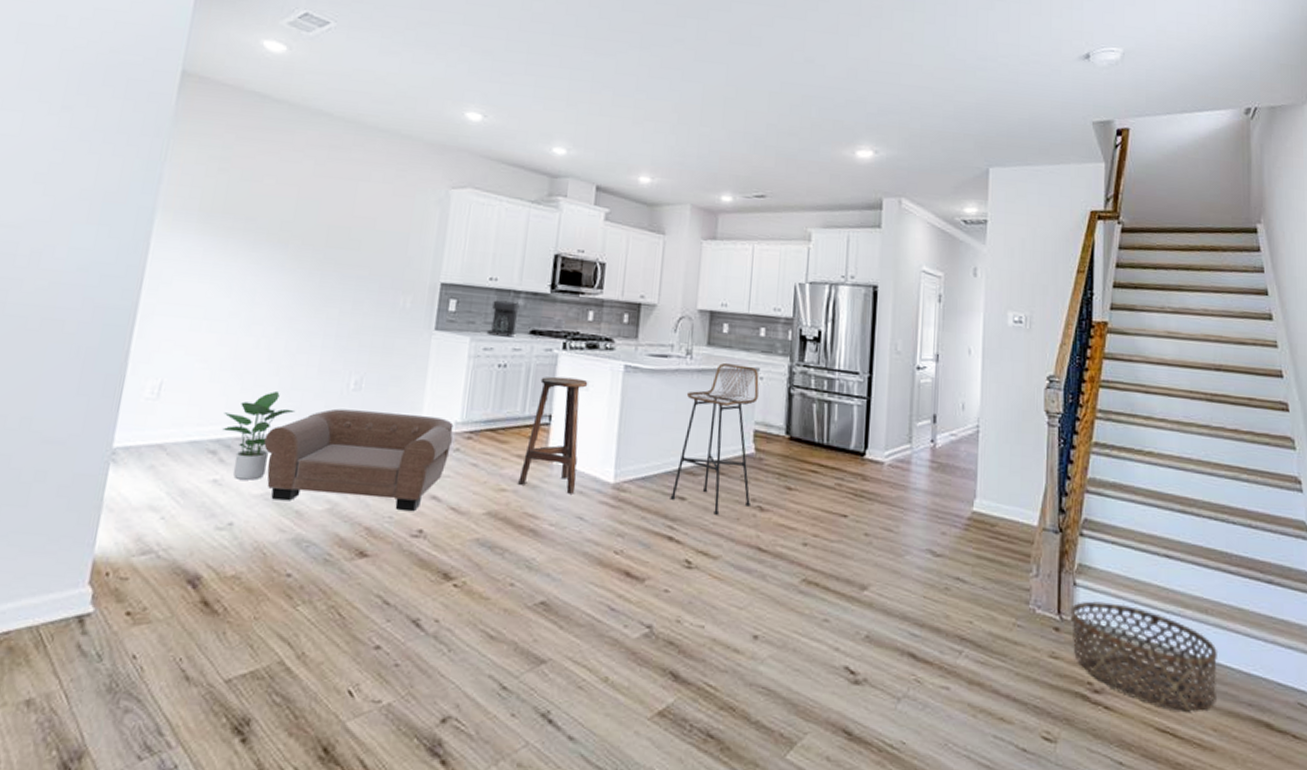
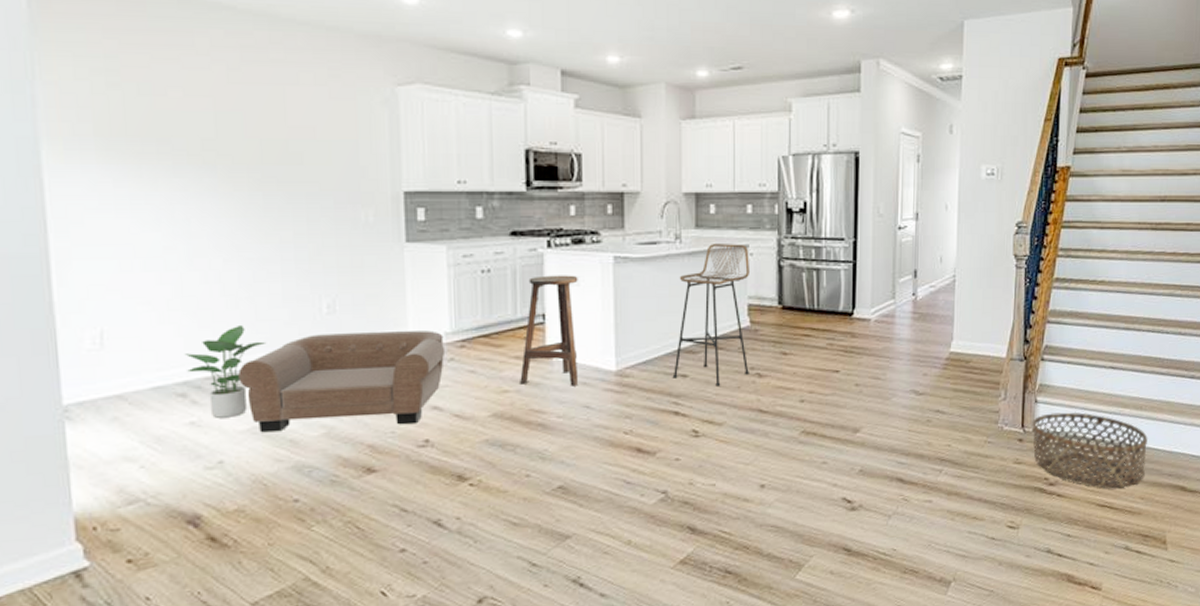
coffee maker: present [486,300,519,337] -> none [463,204,496,241]

